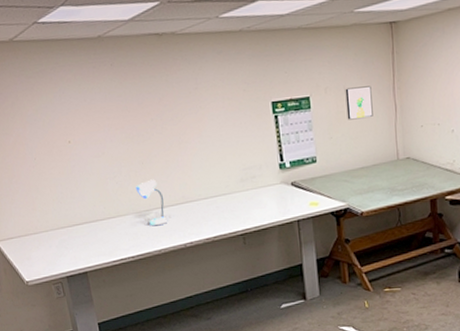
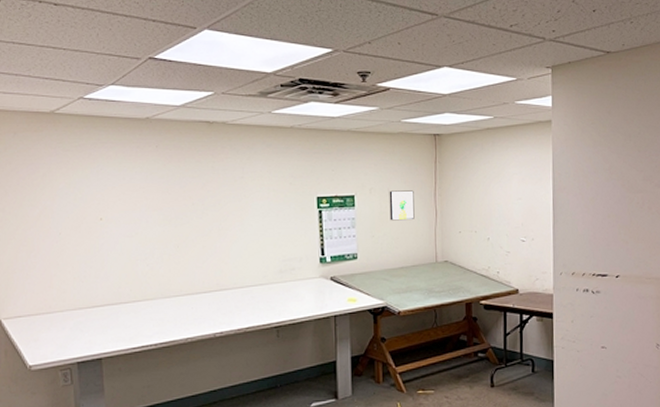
desk lamp: present [136,179,168,226] -> none [168,264,199,313]

